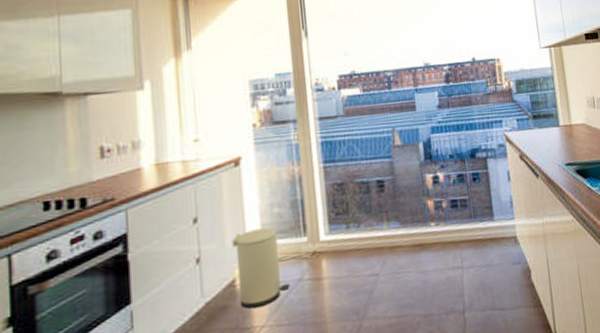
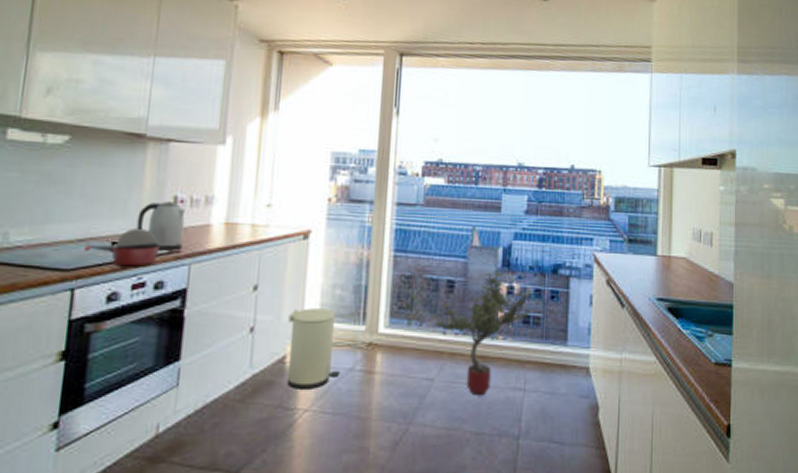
saucepan: none [16,183,94,225] -> present [84,227,160,267]
kettle: none [65,152,116,202] -> present [136,201,186,251]
potted tree: none [370,164,457,281] -> present [433,271,531,395]

